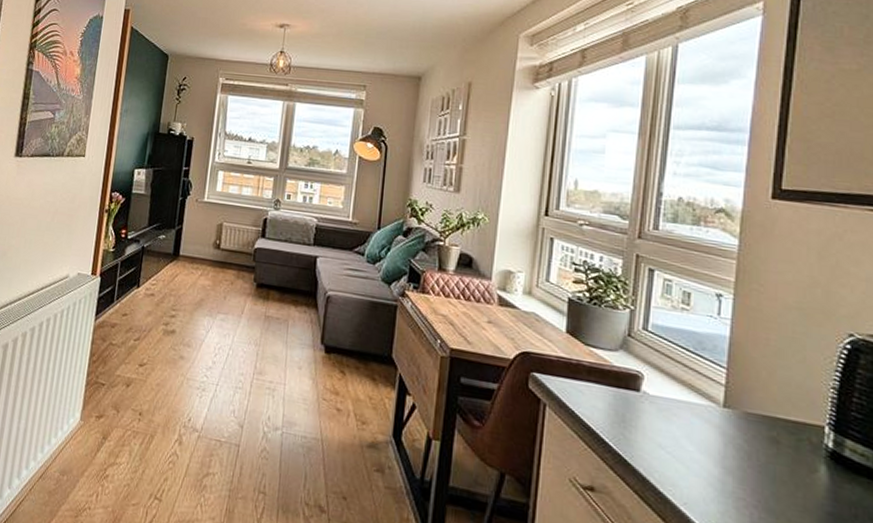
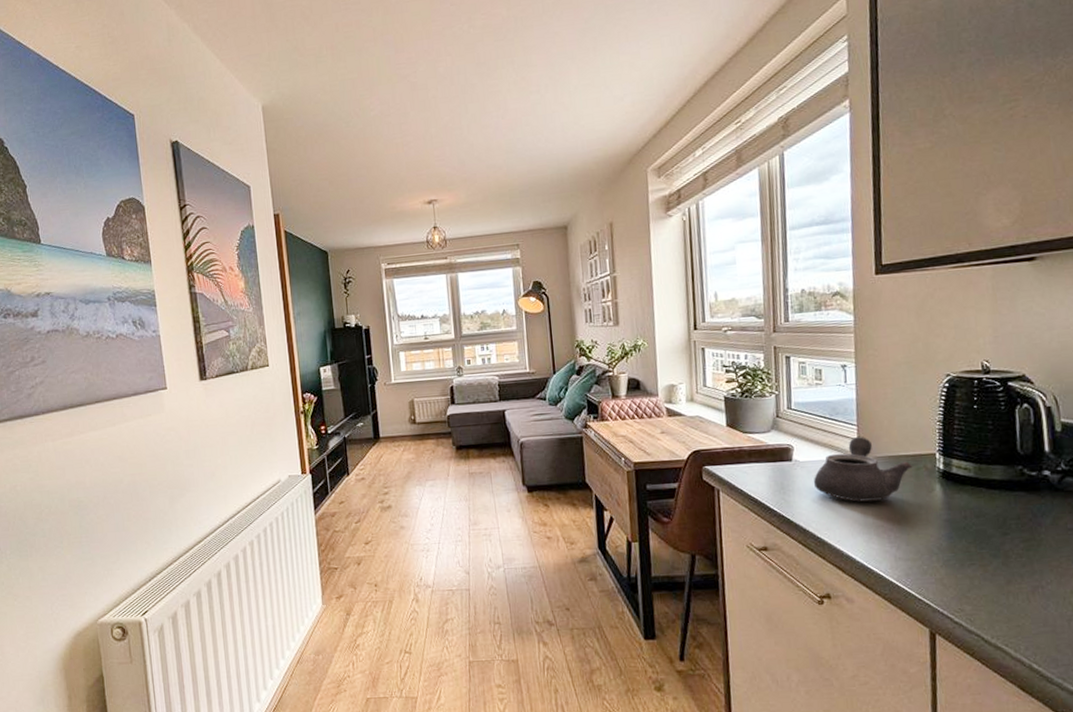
teapot: none [662,382,793,467] -> present [813,437,913,502]

